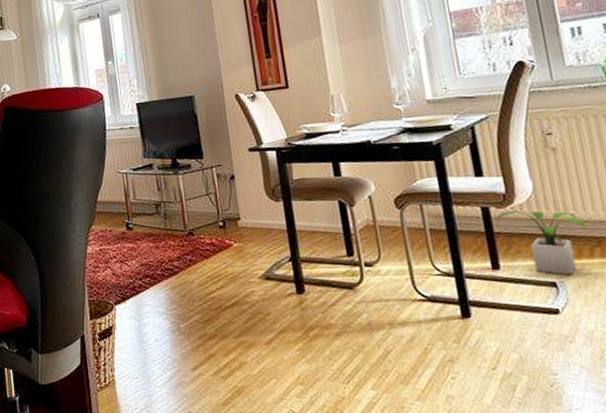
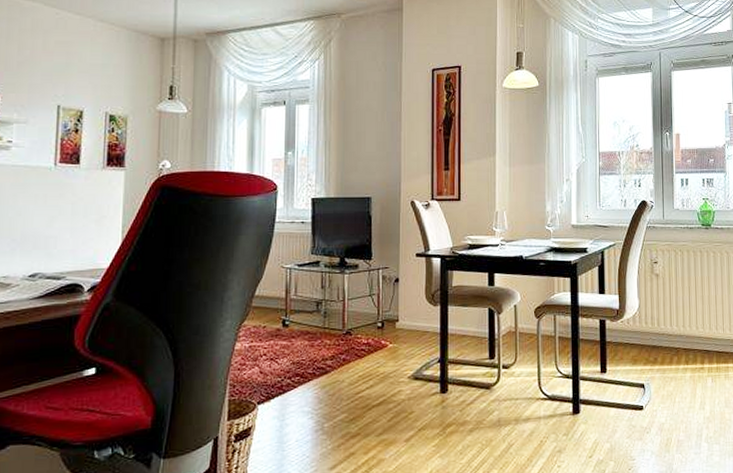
potted plant: present [496,209,586,276] -> none [609,323,670,379]

